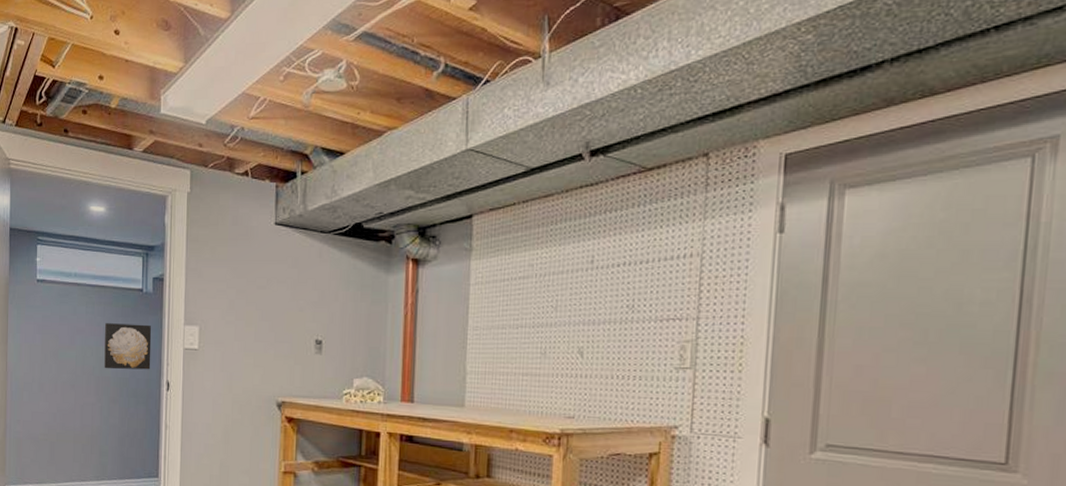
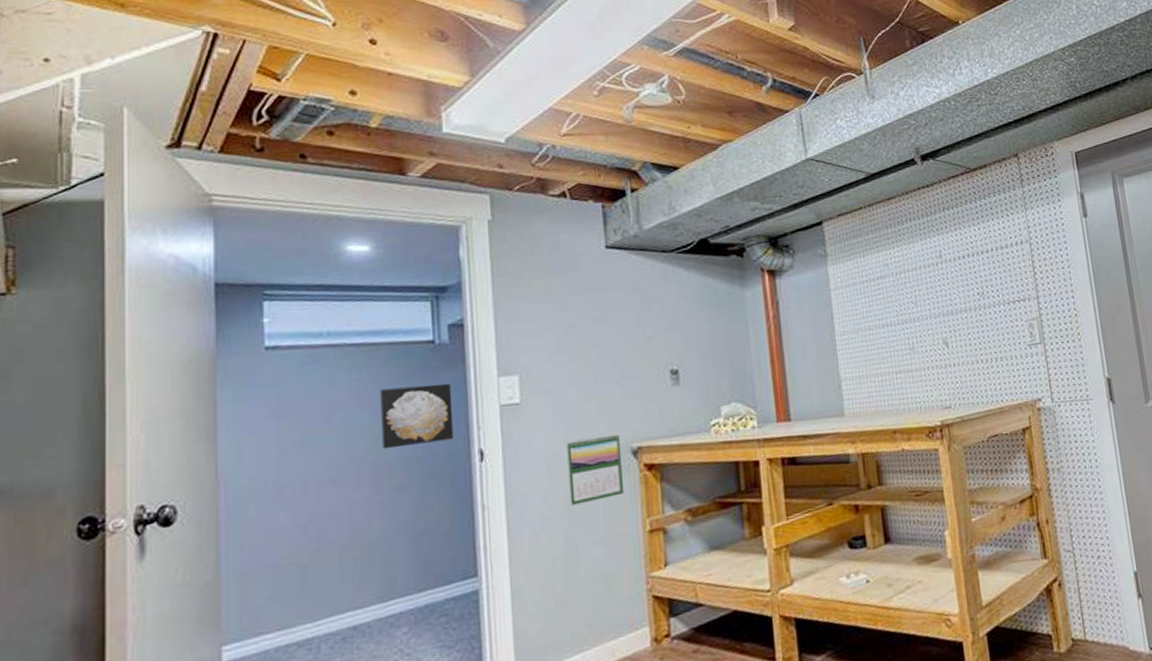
calendar: none [227,385,269,439] -> present [567,434,625,505]

